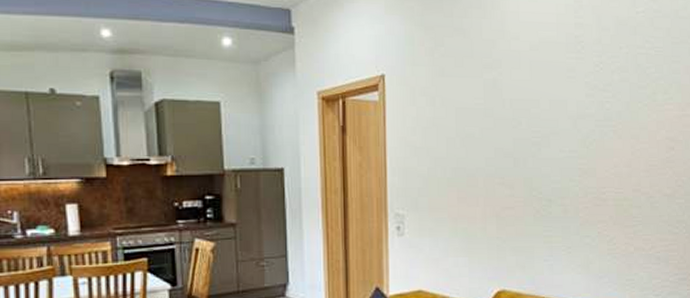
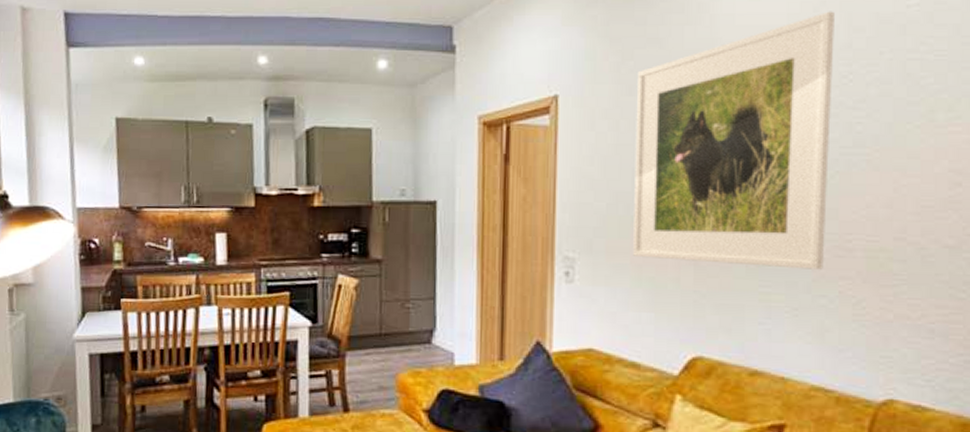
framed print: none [447,13,589,216] -> present [633,11,834,270]

